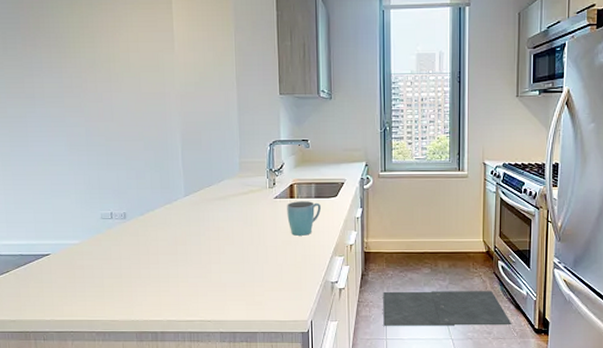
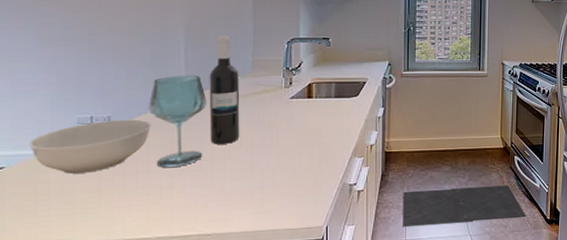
bowl: none [67,215,158,261] -> present [29,119,152,174]
wine glass: none [154,176,202,260] -> present [147,75,206,168]
wine bottle: none [203,139,232,240] -> present [209,36,240,144]
mug: present [287,201,321,236] -> none [304,101,341,137]

